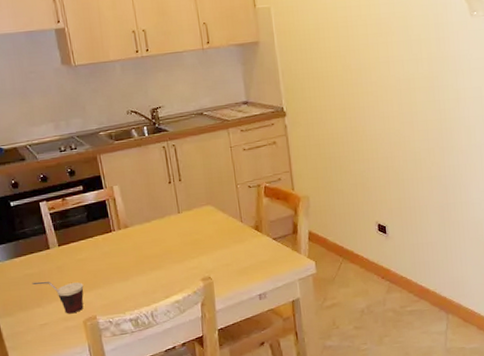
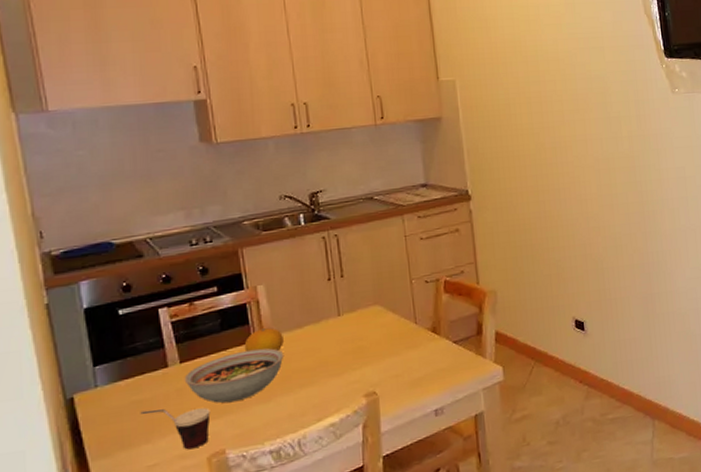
bowl: none [62,237,137,280] -> present [184,348,284,403]
fruit: none [106,221,136,241] -> present [244,327,284,352]

